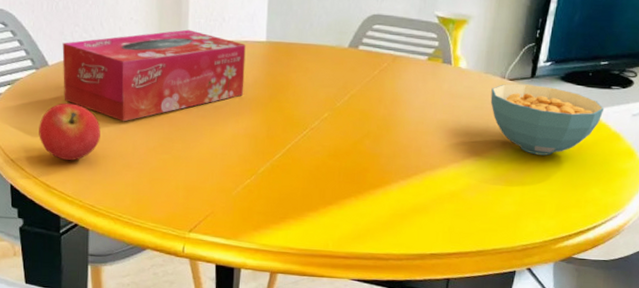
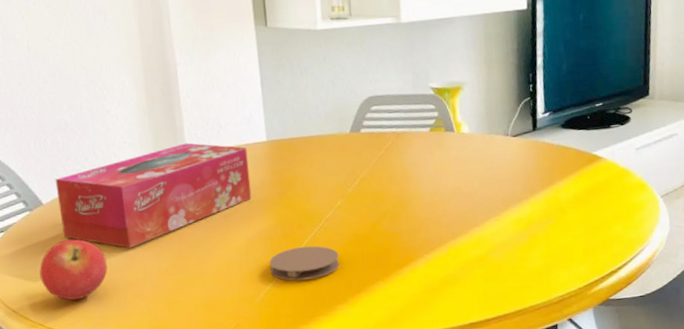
coaster: none [250,150,318,184] -> present [269,245,340,281]
cereal bowl: present [490,83,605,156] -> none [497,136,609,205]

